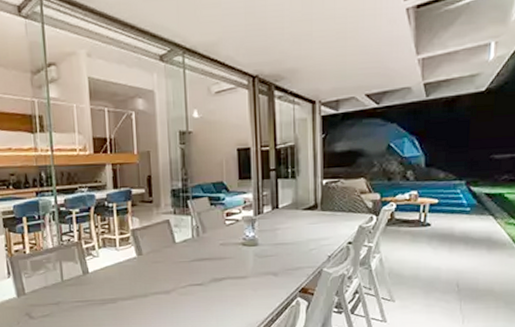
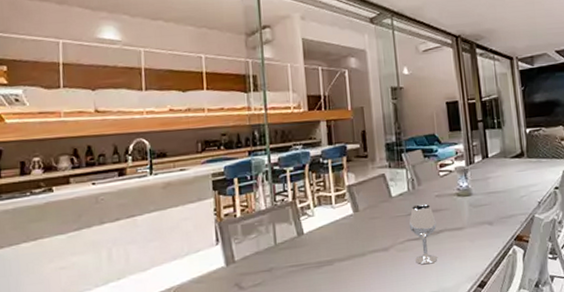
wineglass: none [192,251,219,309] -> present [409,204,437,265]

